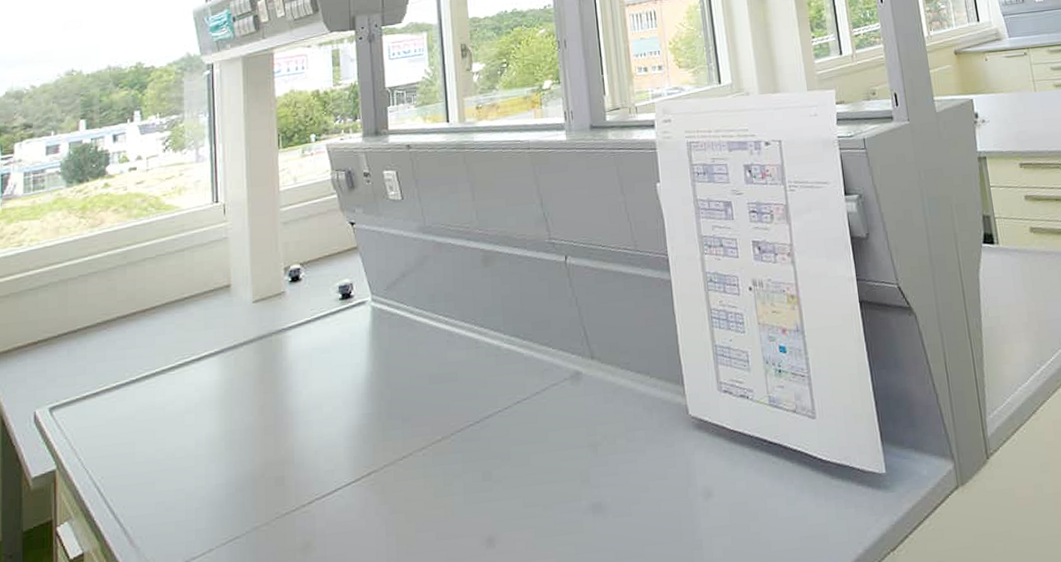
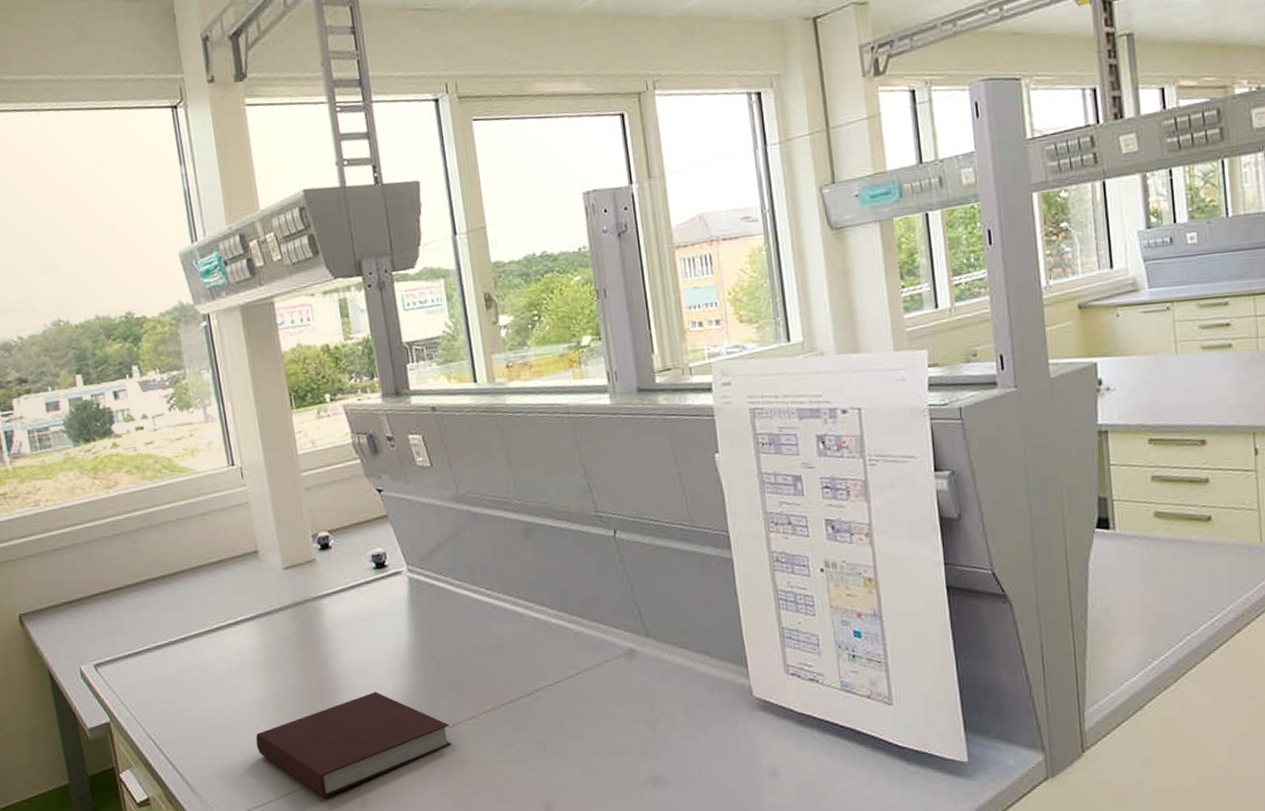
notebook: none [204,425,400,543] -> present [255,691,452,797]

